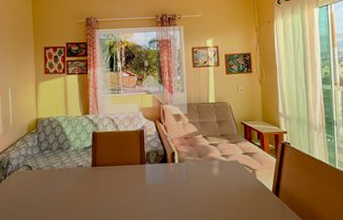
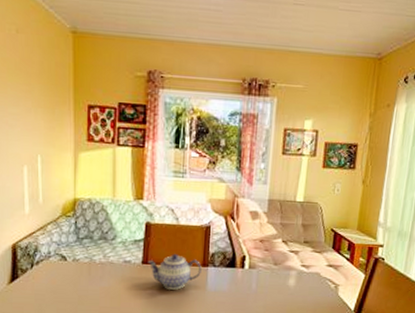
teapot: none [96,155,140,187] -> present [147,253,202,290]

